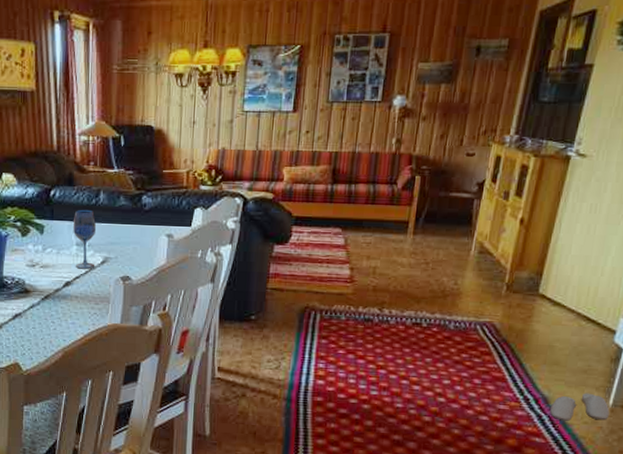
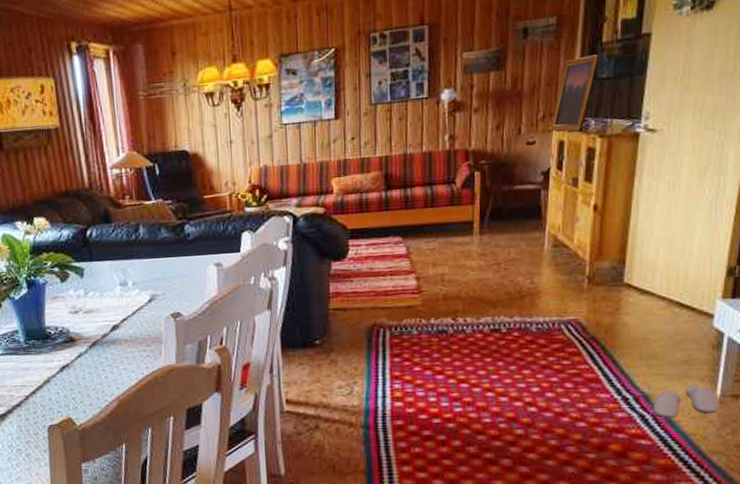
wineglass: present [73,209,97,269] -> none [114,246,143,310]
picture frame: none [490,79,544,149] -> present [550,54,600,132]

